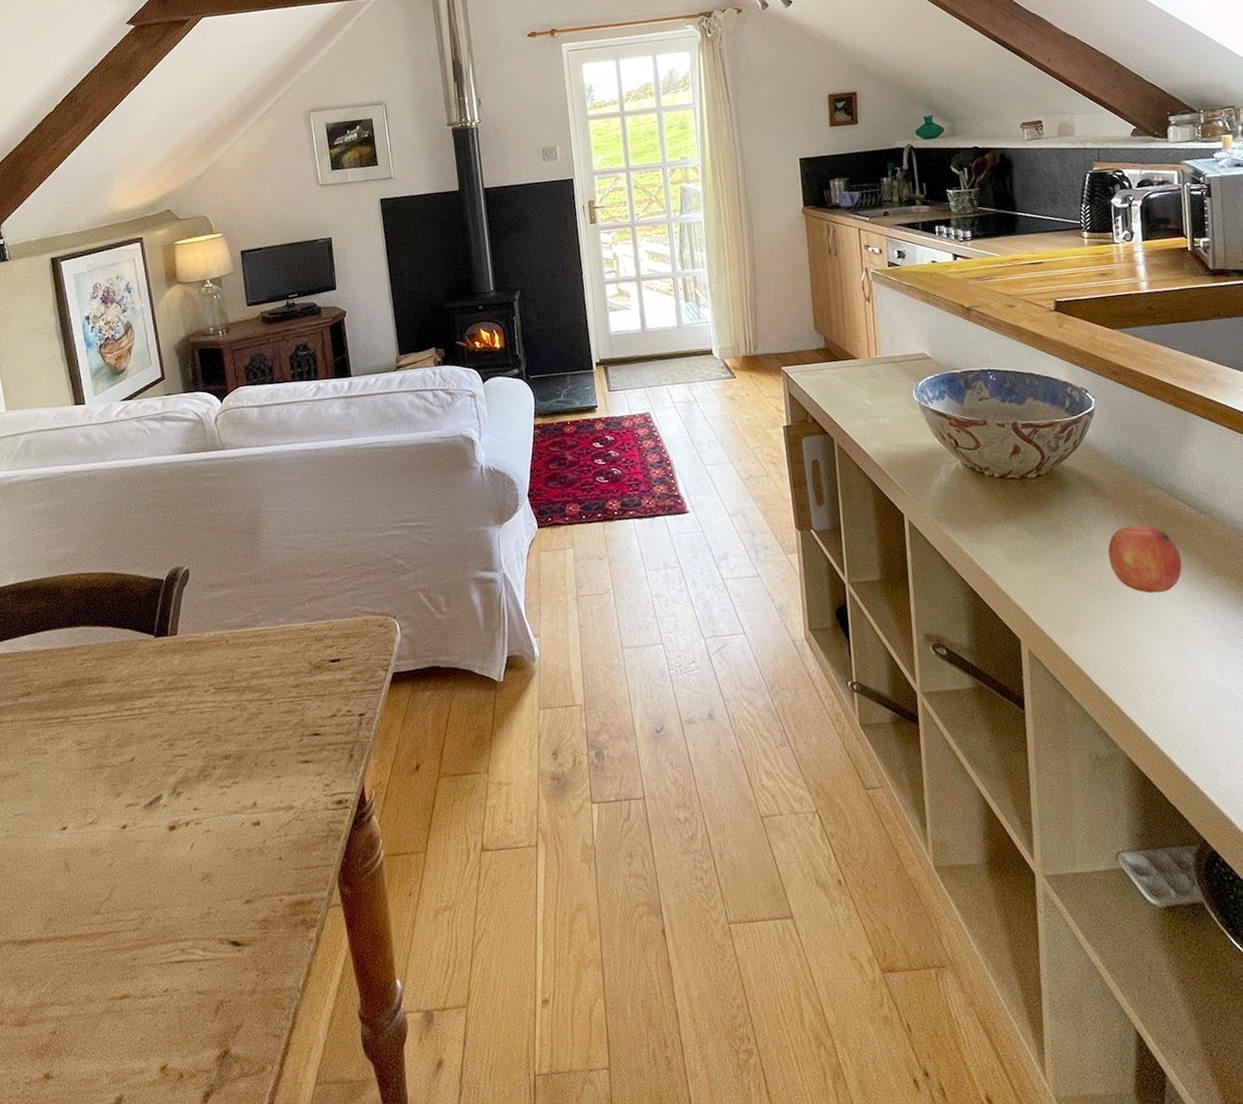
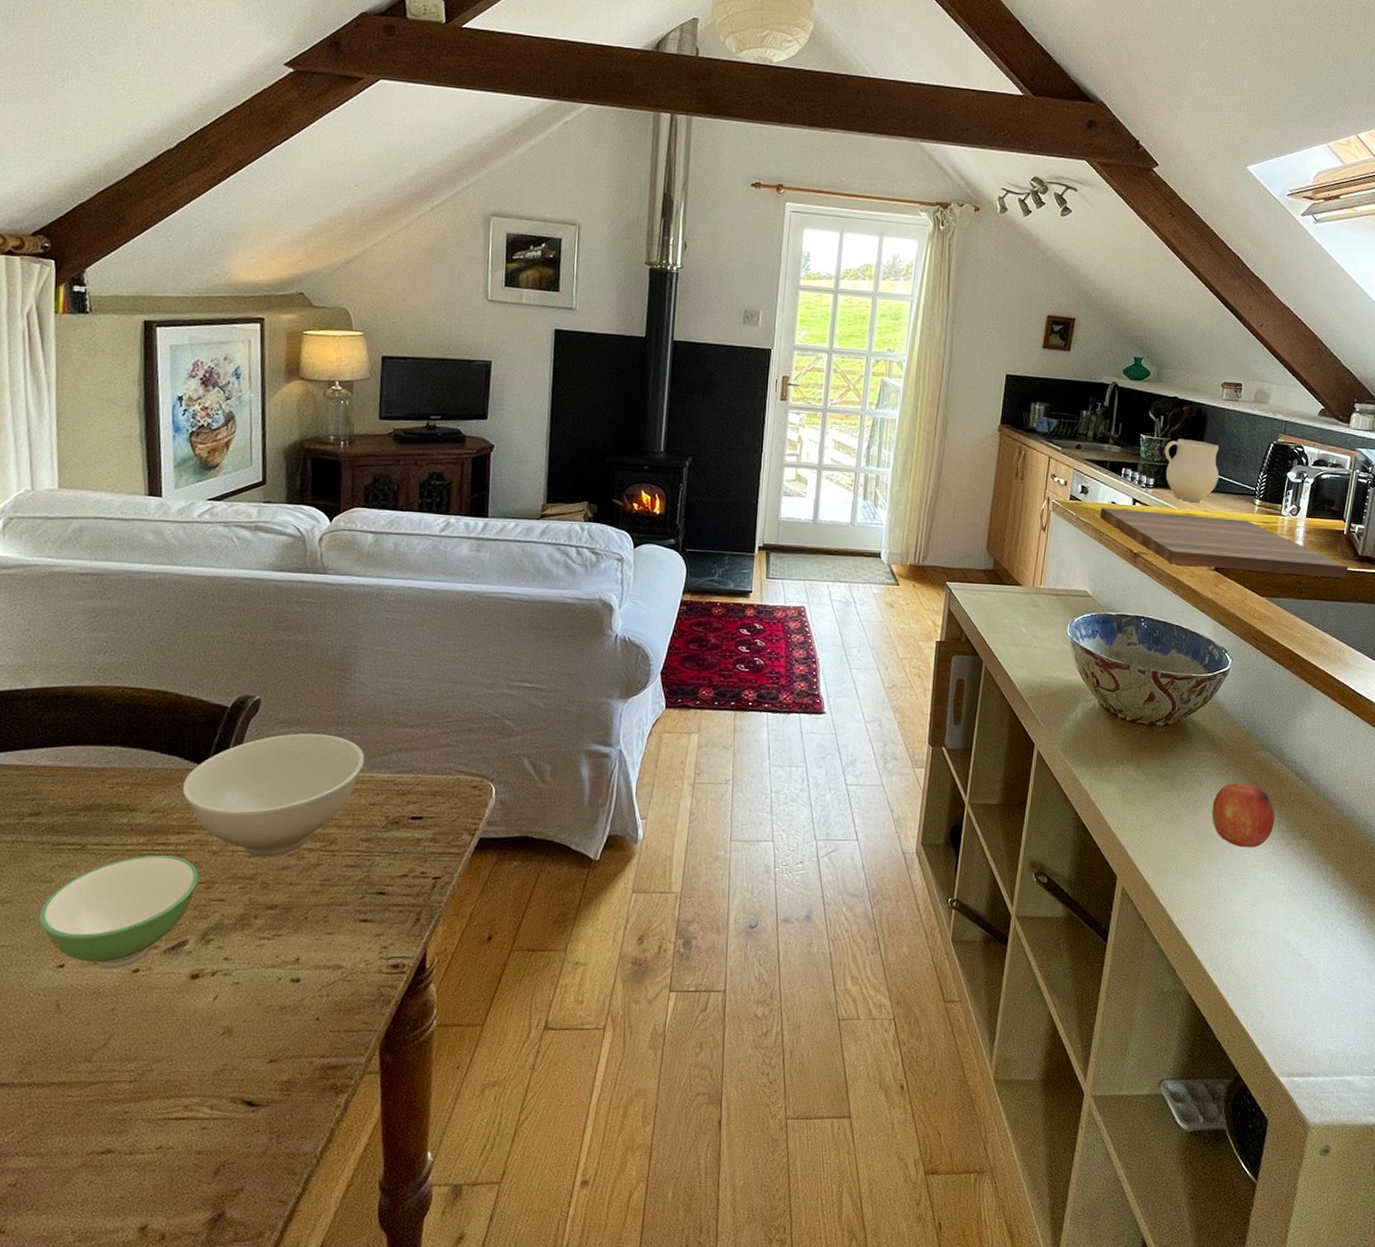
bowl: none [40,719,163,828] -> present [39,854,199,970]
bowl: none [137,593,283,712] -> present [182,733,364,857]
cutting board: none [921,255,1203,313] -> present [1099,507,1349,579]
ceramic jug: none [975,185,1039,247] -> present [1164,439,1220,503]

